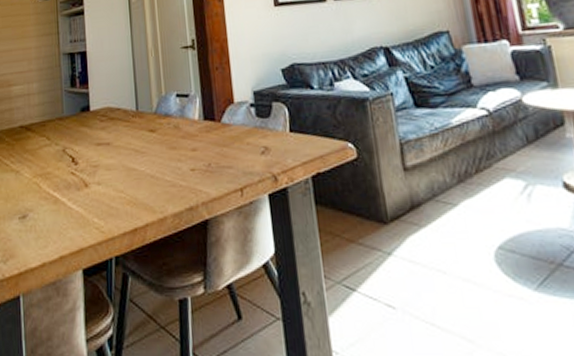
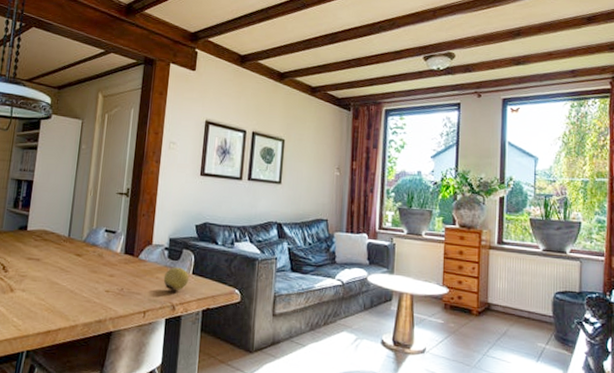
fruit: none [255,126,288,158] -> present [163,267,189,291]

